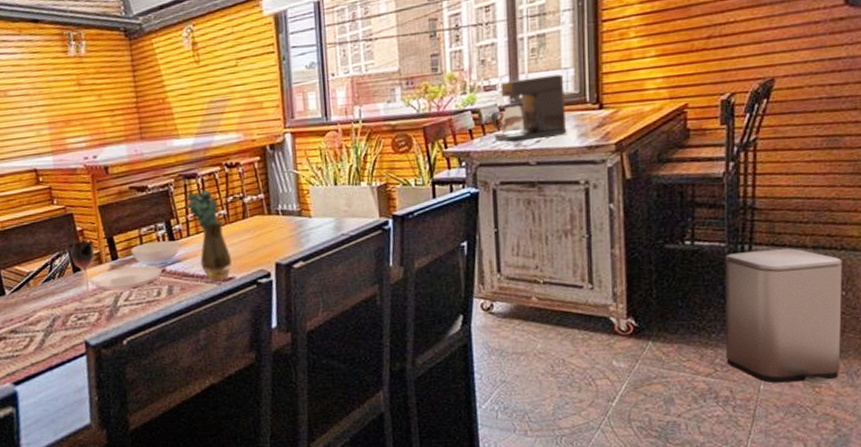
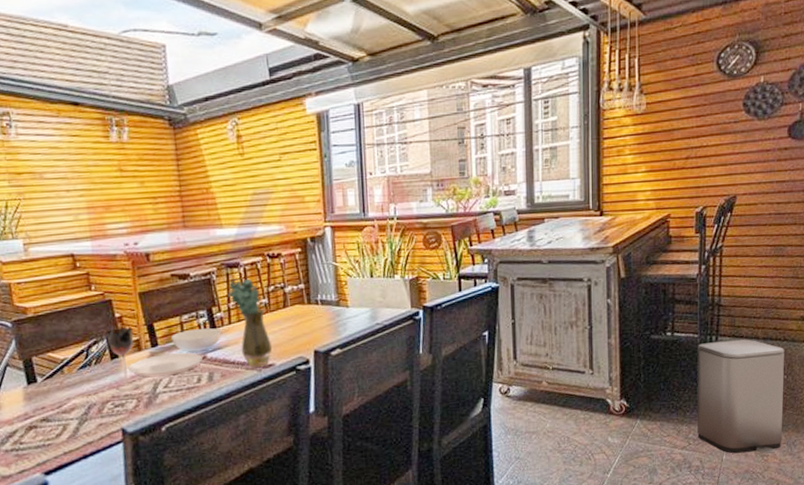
coffee maker: present [492,74,567,142] -> none [511,183,574,242]

